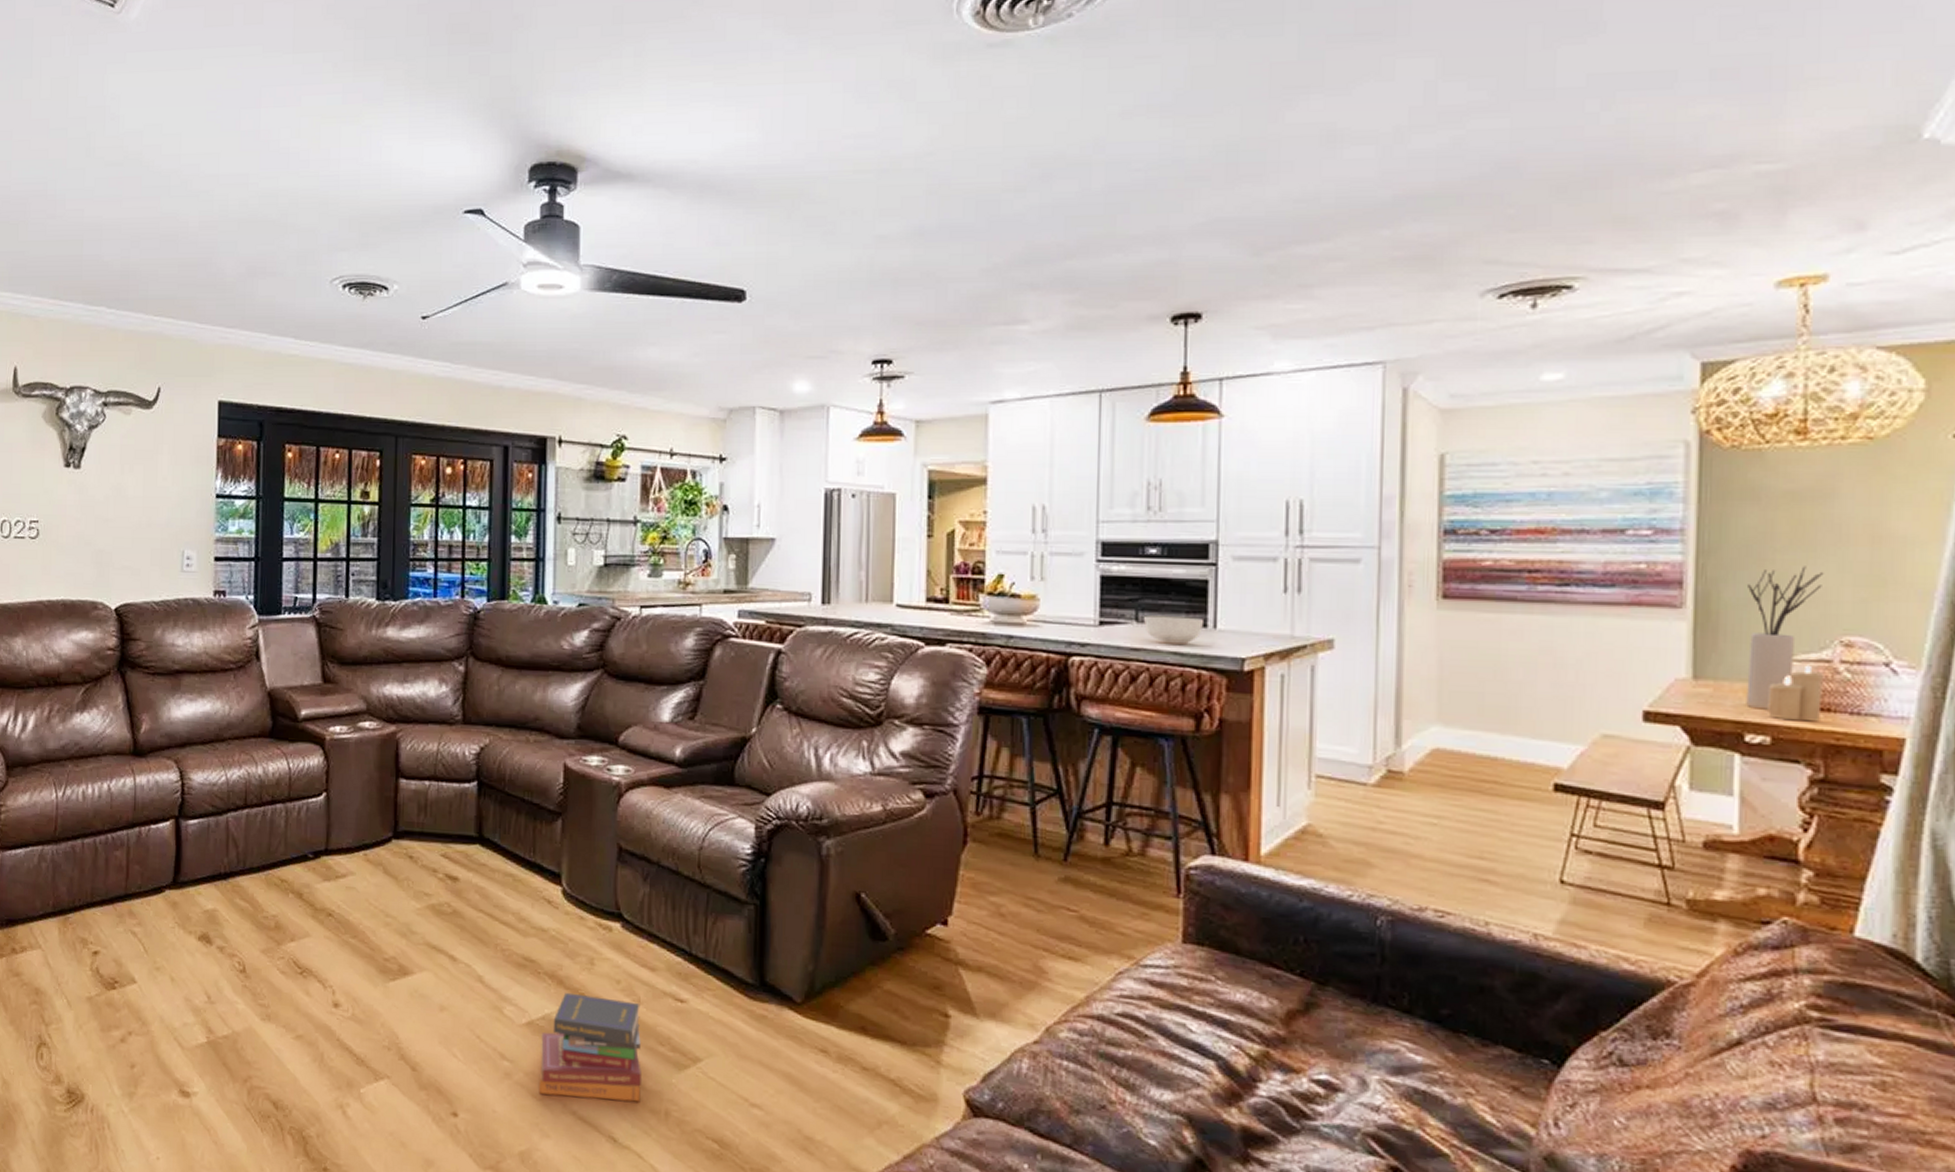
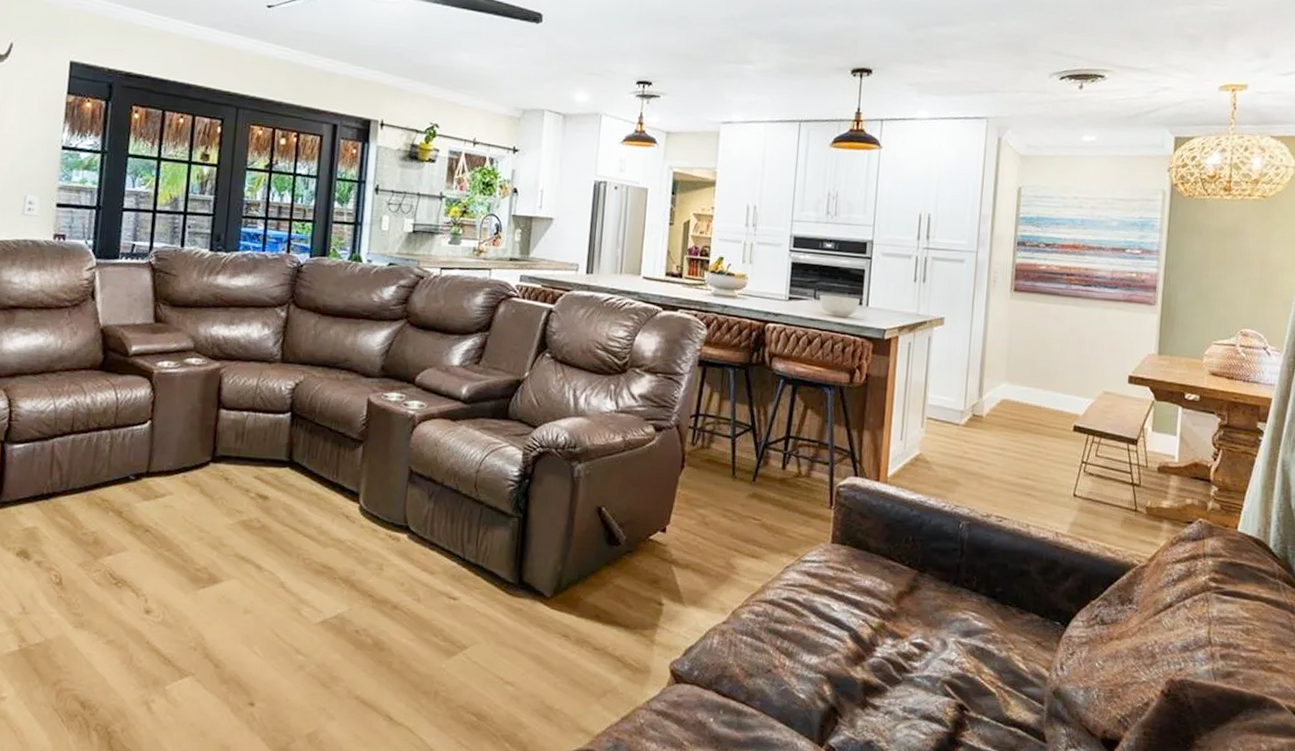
books: present [538,992,643,1102] -> none [328,594,420,685]
vase: present [1746,566,1824,712] -> none [1187,280,1235,378]
candle: present [1768,665,1823,722] -> none [1199,347,1231,386]

